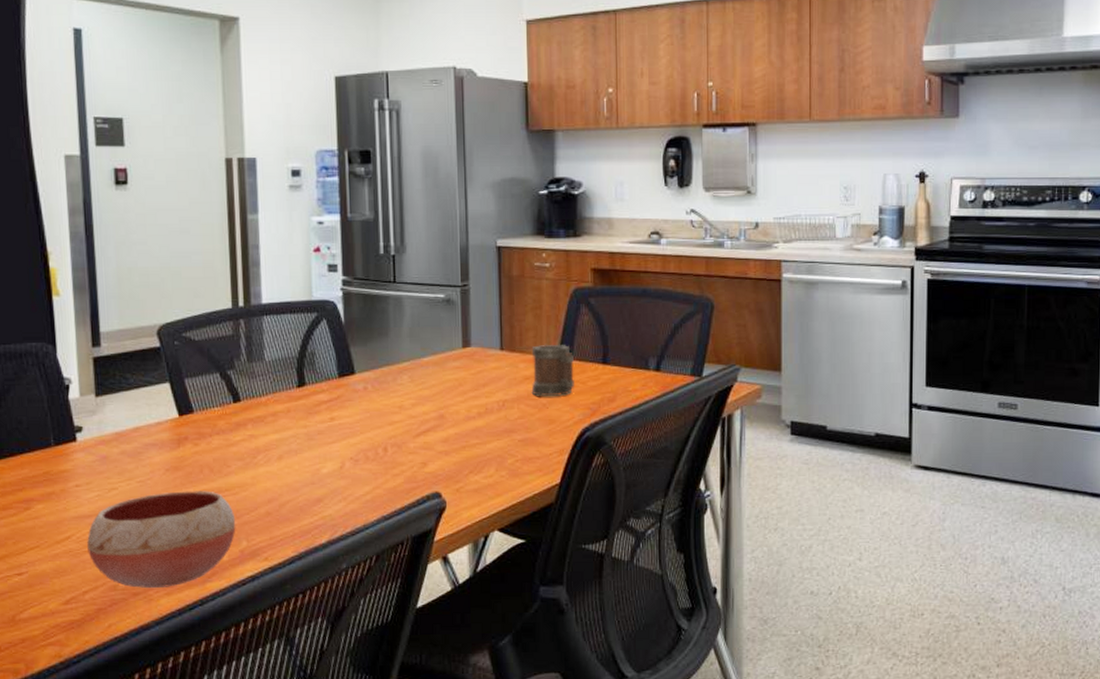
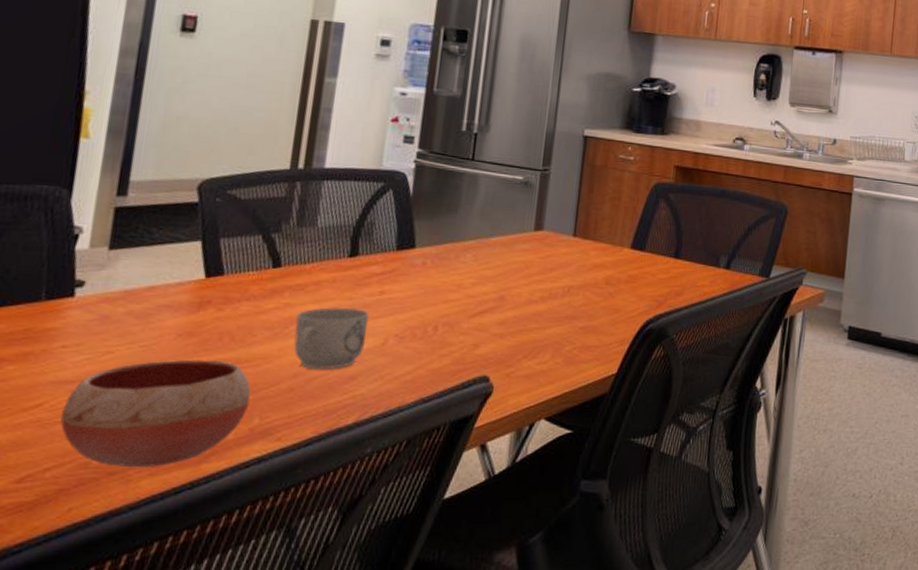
mug: none [261,435,325,494] -> present [294,307,370,370]
mug: present [531,344,574,397] -> none [599,234,647,287]

